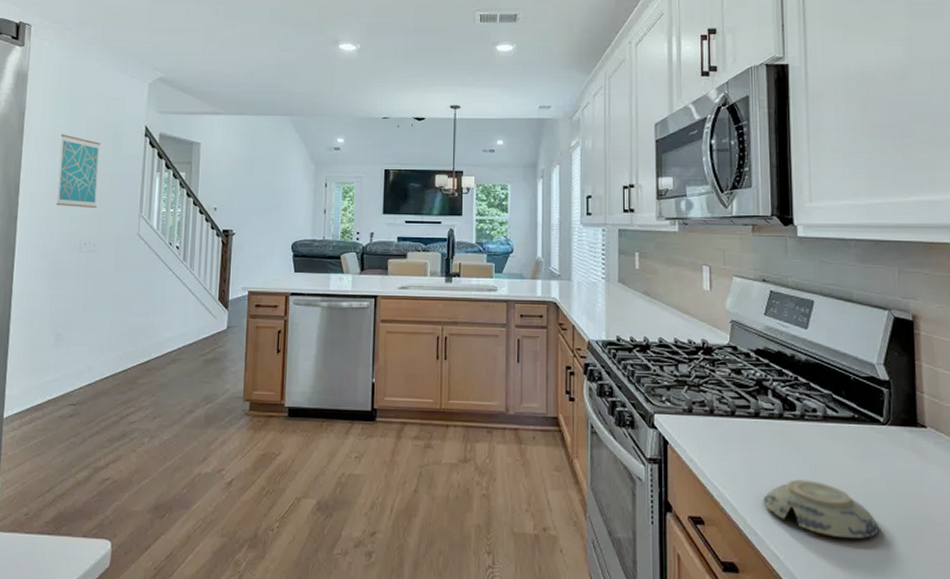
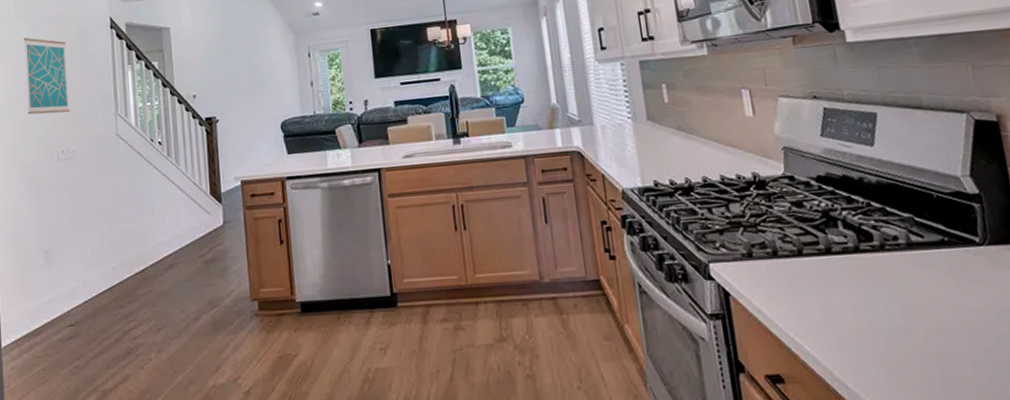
decorative bowl: present [762,479,880,540] -> none [849,319,994,382]

